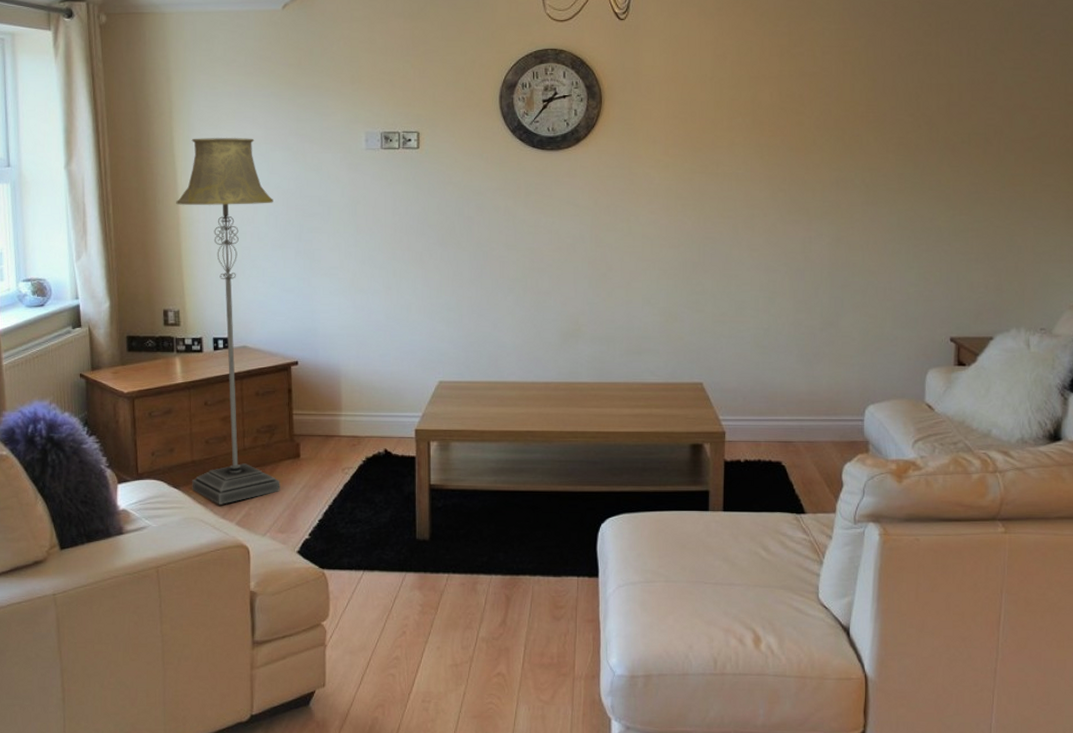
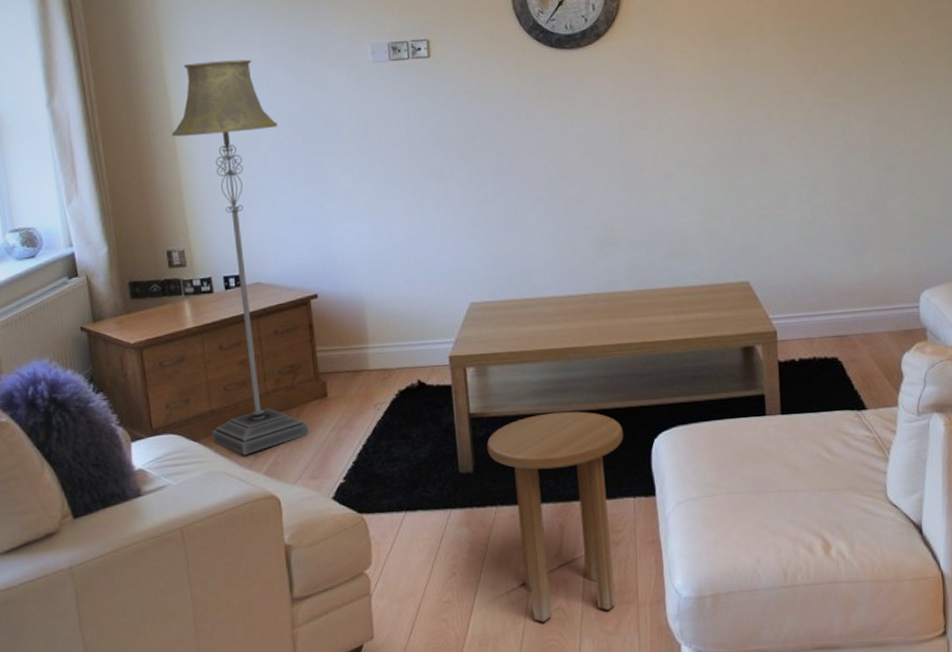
side table: none [444,490,573,686] -> present [486,411,624,622]

